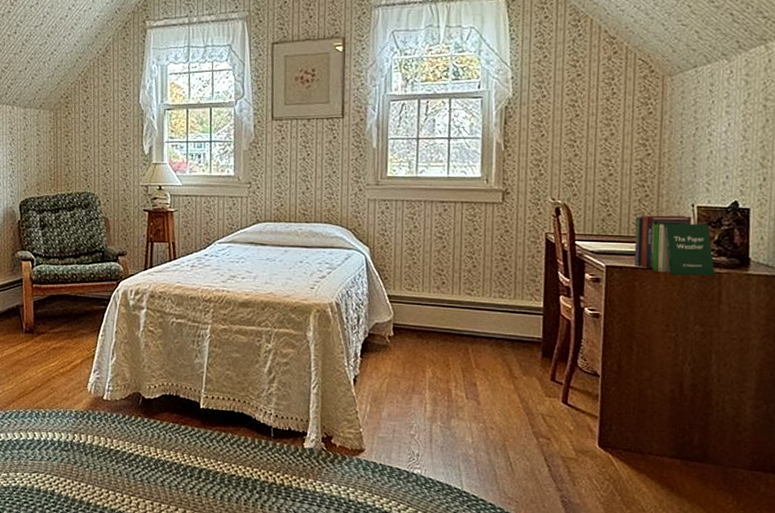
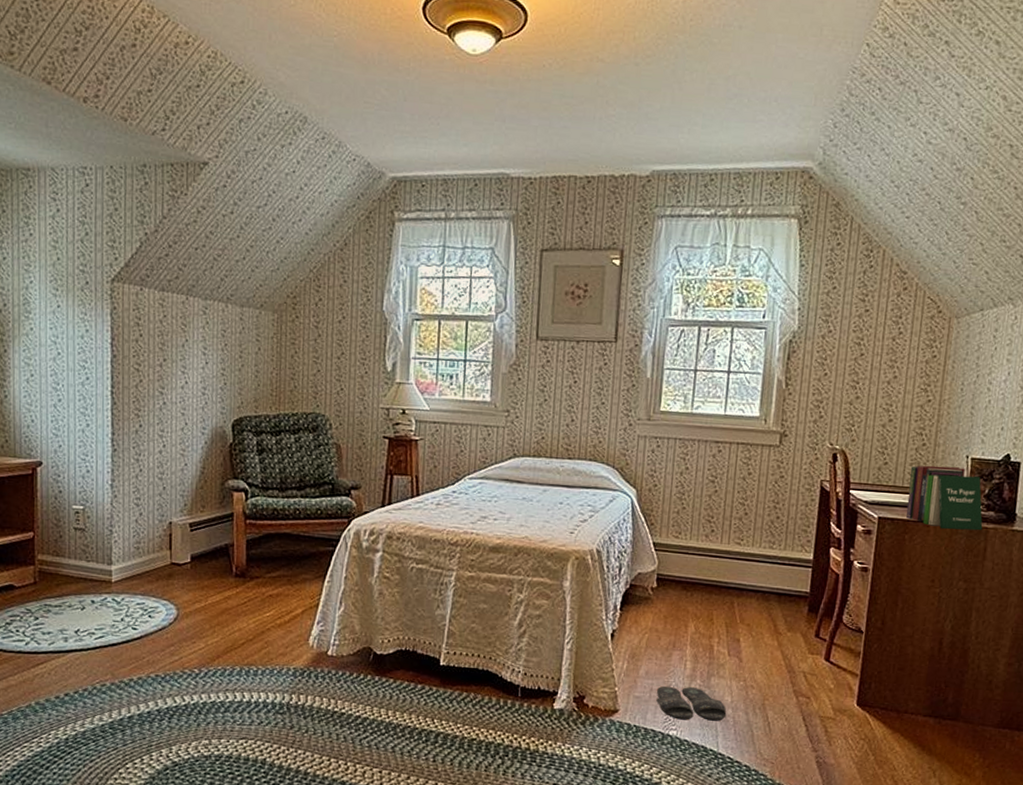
slippers: none [400,427,468,461] -> present [656,685,727,721]

